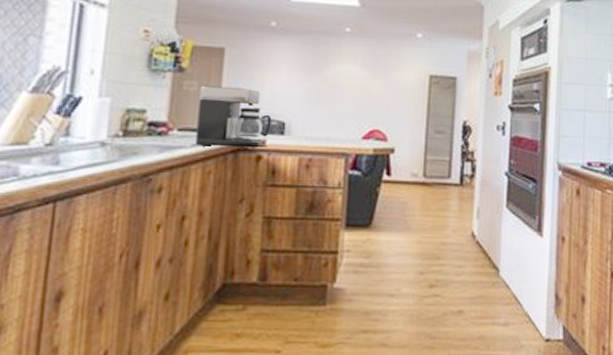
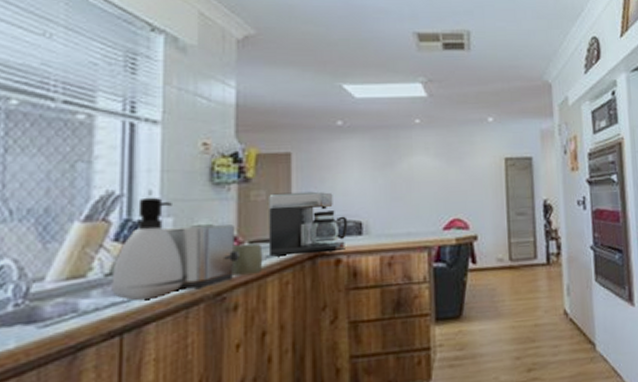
soap dispenser: none [50,76,116,173] -> present [111,197,184,302]
toaster: none [73,105,168,169] -> present [132,224,240,292]
mug: none [159,130,190,162] -> present [231,244,263,277]

